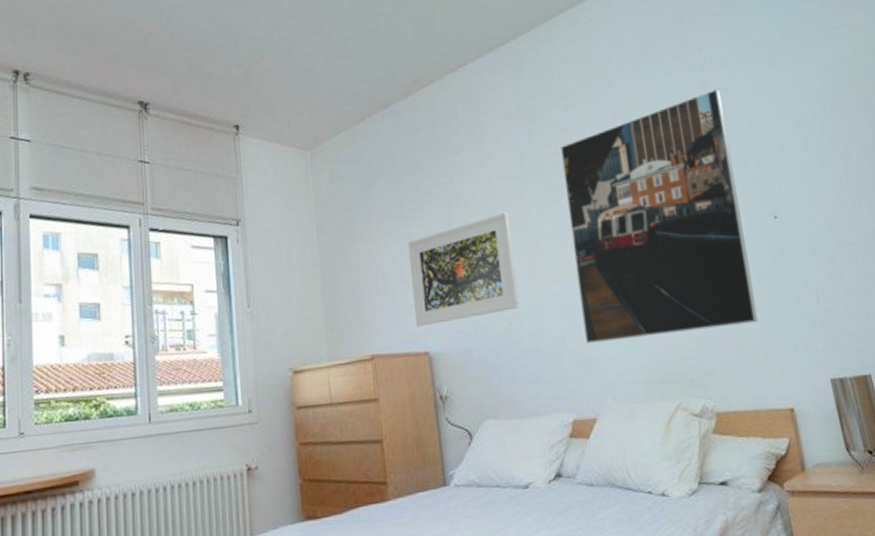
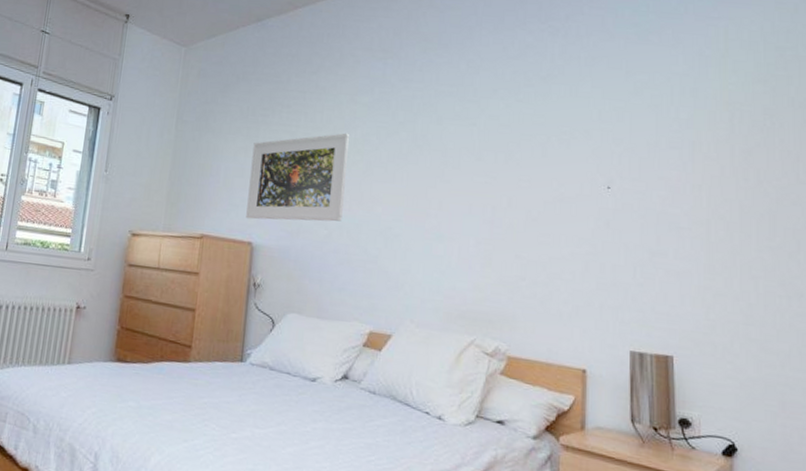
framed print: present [560,88,759,344] -> none [397,56,579,283]

